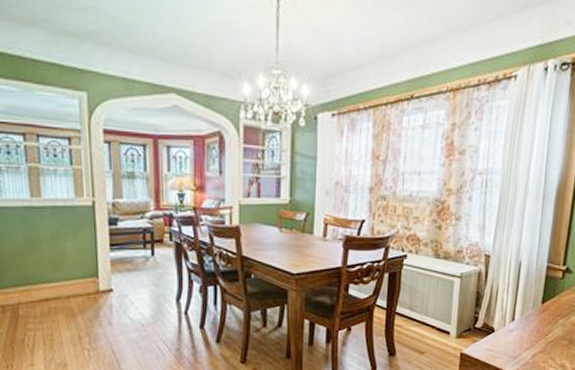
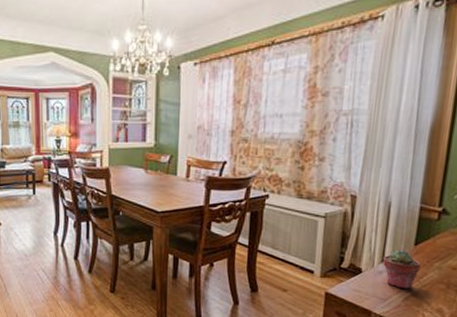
potted succulent: none [513,308,547,346] -> present [382,249,421,289]

